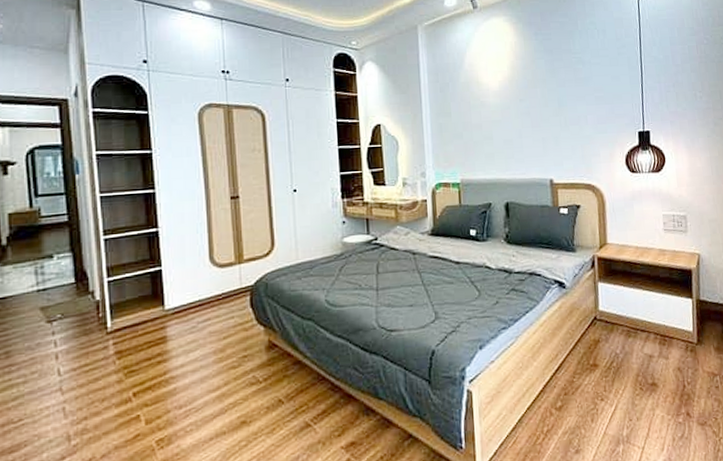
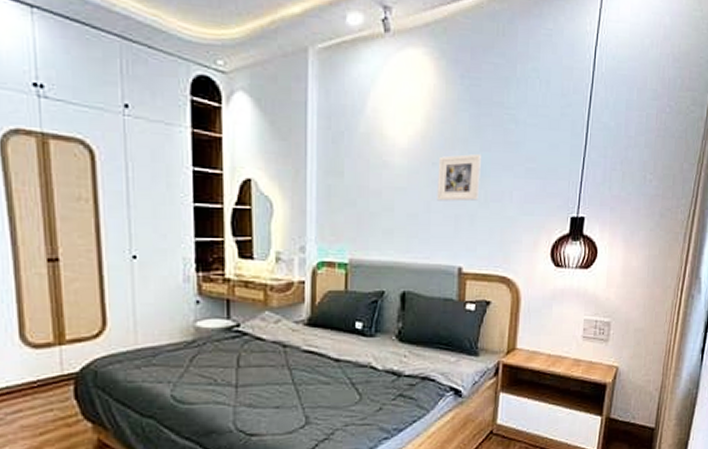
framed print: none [524,89,560,128] -> present [437,153,481,201]

